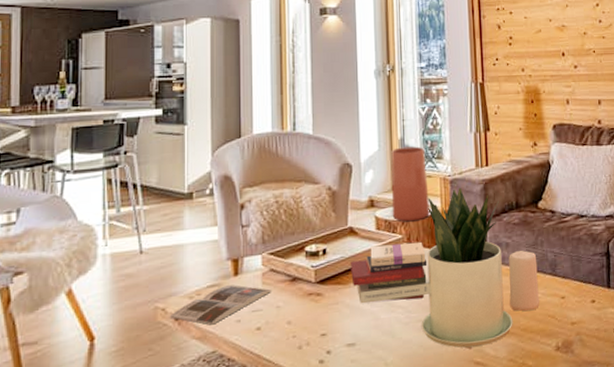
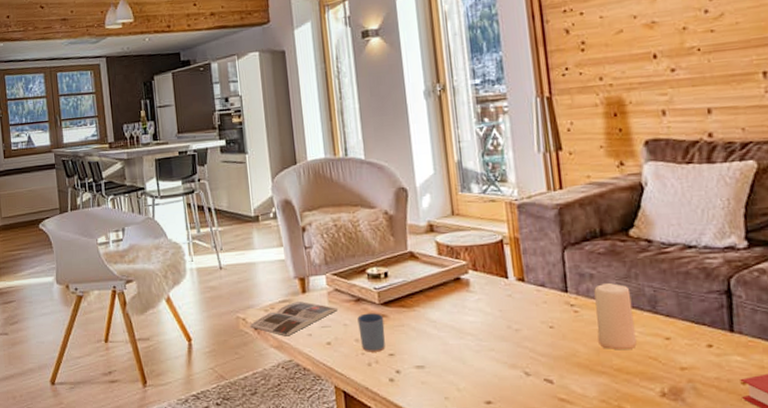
mug: none [292,292,319,334] -> present [357,313,385,352]
books: present [351,241,430,304] -> none [414,268,502,328]
vase: present [391,146,429,222] -> none [448,169,496,248]
planter: present [421,187,513,348] -> none [492,212,604,382]

